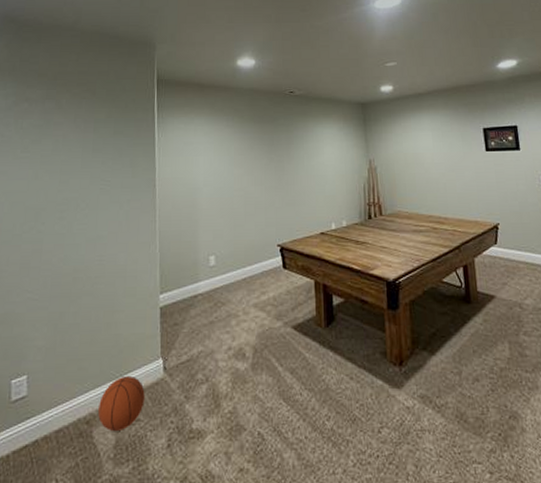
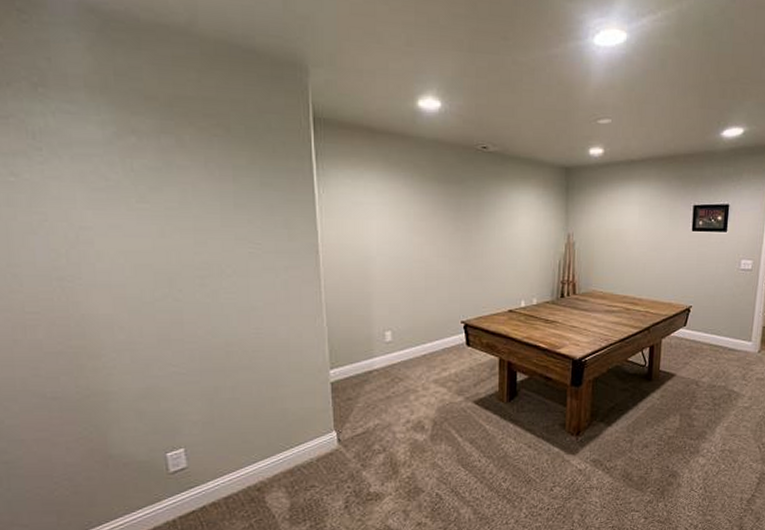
basketball: present [98,375,145,431] -> none [269,447,319,496]

